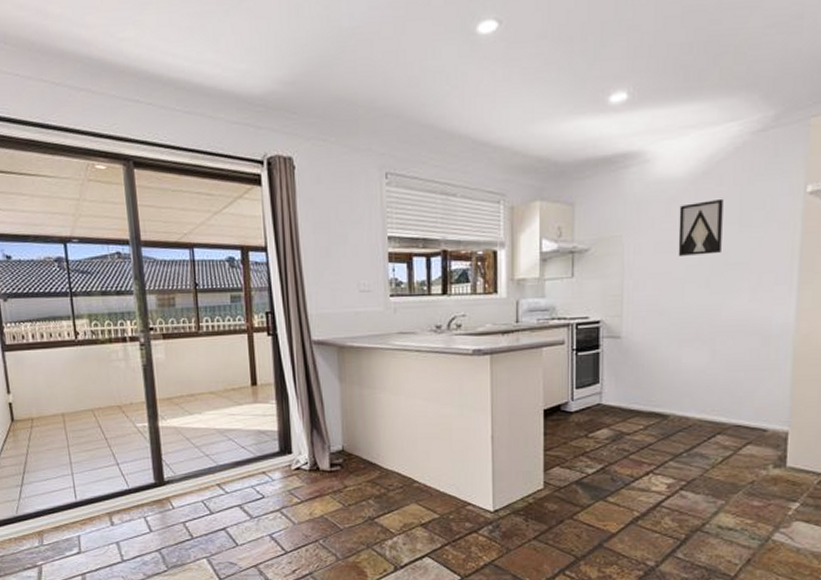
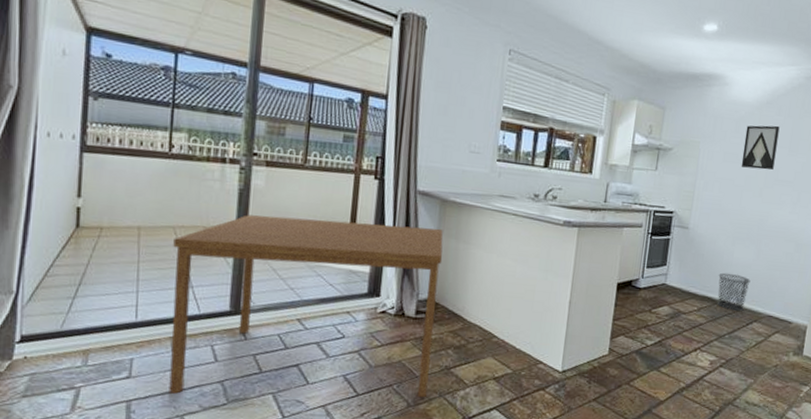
dining table: none [94,376,354,565] -> present [168,215,443,397]
waste bin: none [665,382,707,425] -> present [717,272,751,312]

